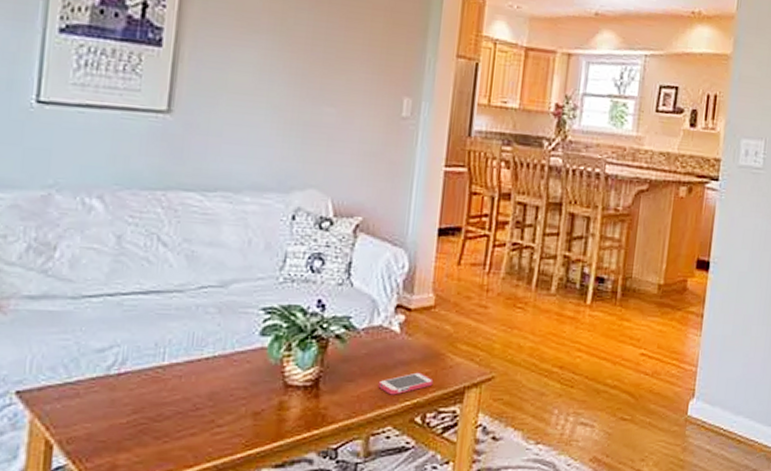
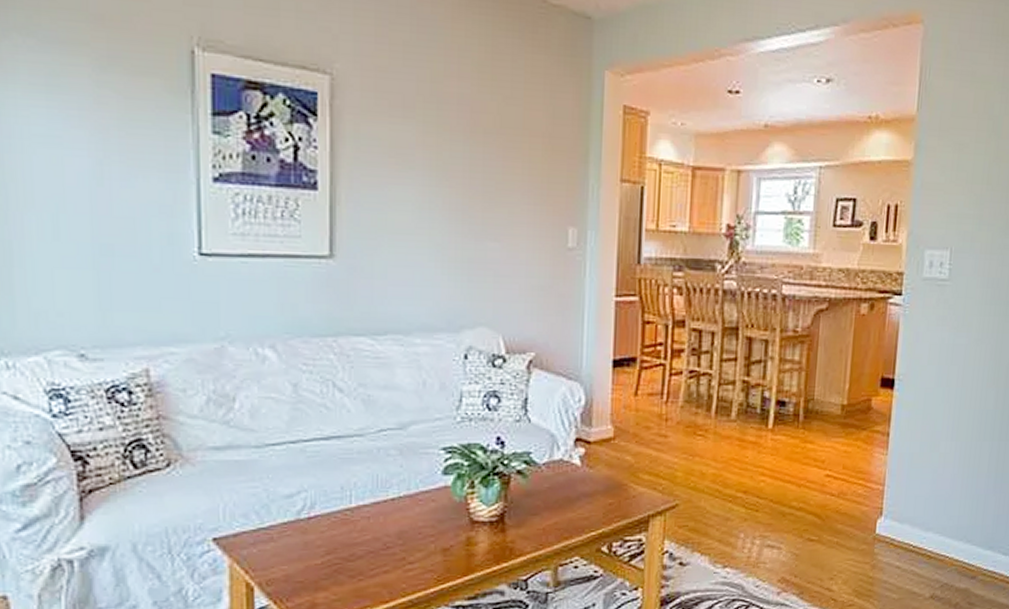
smartphone: present [378,372,434,395] -> none [562,503,618,527]

